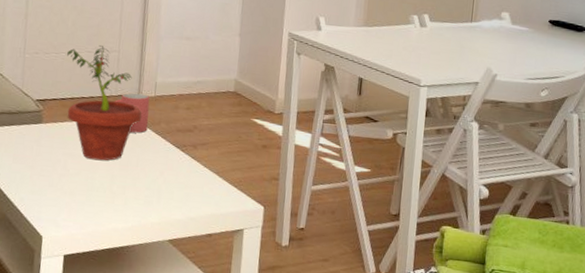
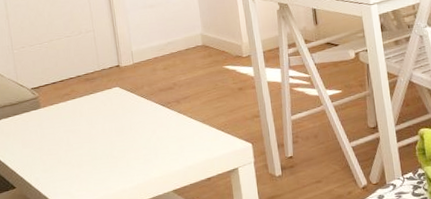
potted plant: present [67,45,142,161] -> none [49,29,126,132]
mug: present [115,92,150,133] -> none [99,63,133,101]

